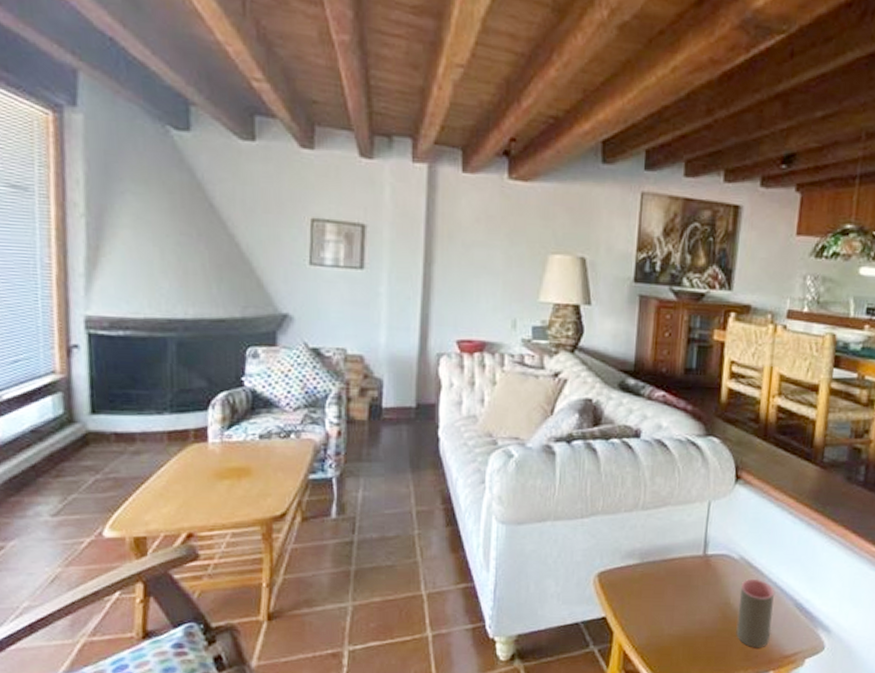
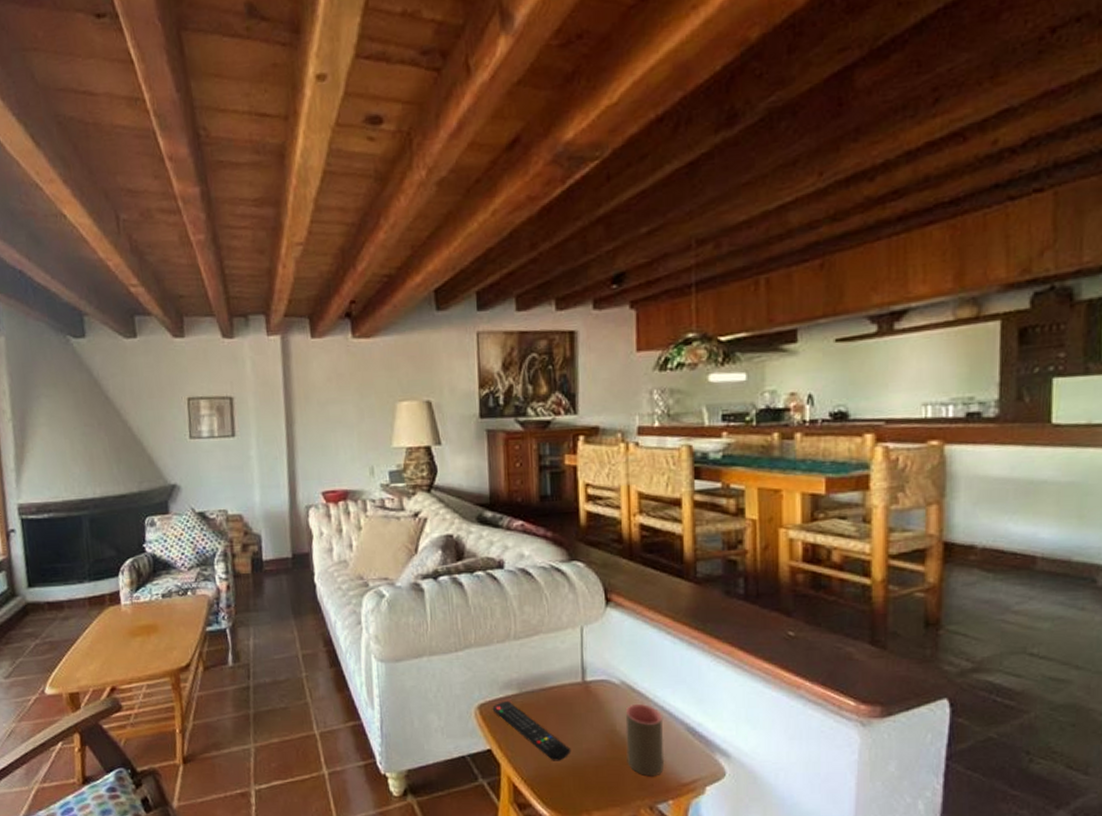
remote control: none [611,570,685,631] -> present [492,701,571,761]

